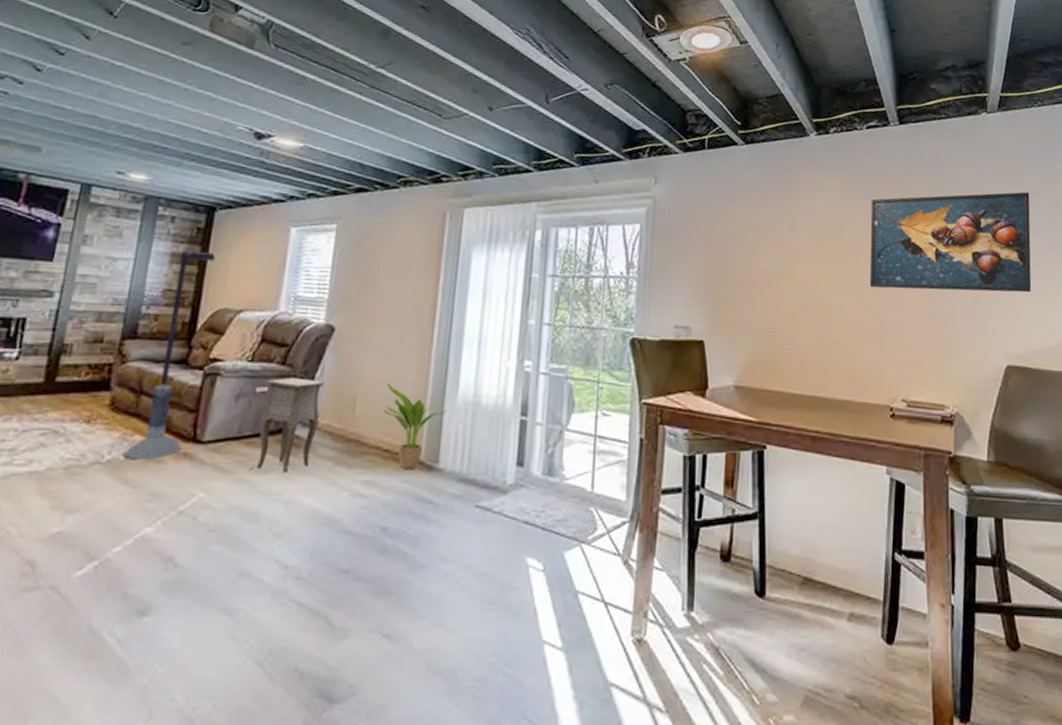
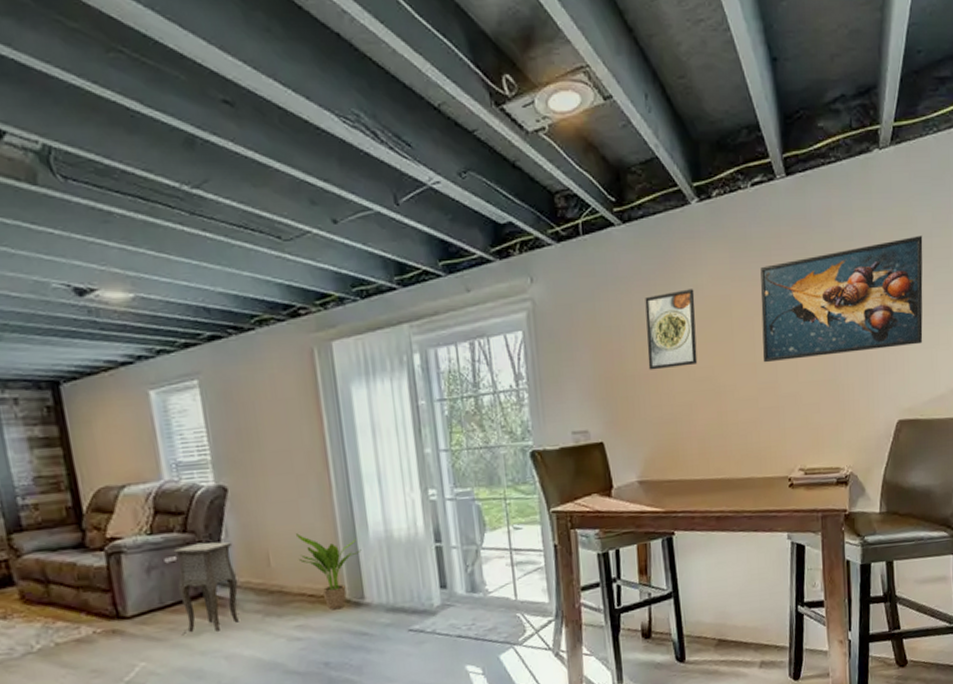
floor lamp: present [121,250,215,459] -> none [37,431,110,644]
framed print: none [756,209,807,280] -> present [645,289,698,370]

